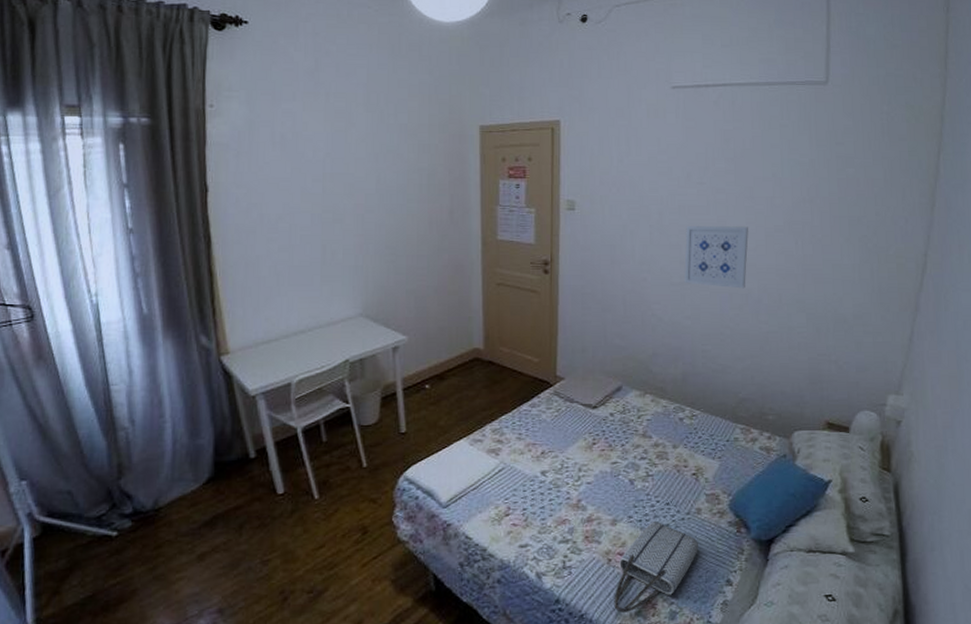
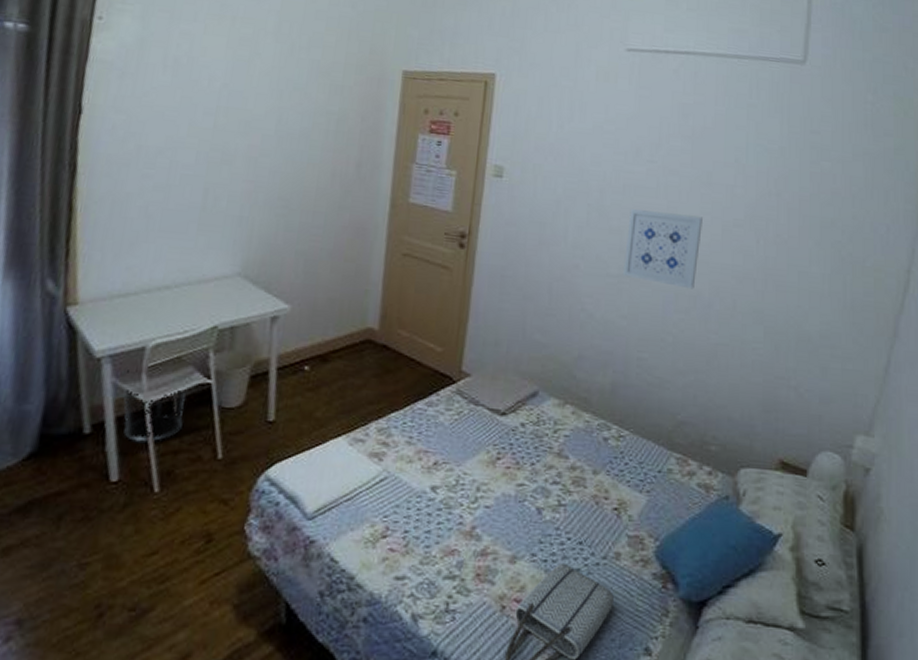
waste bin: none [274,400,330,460] -> present [121,366,186,442]

